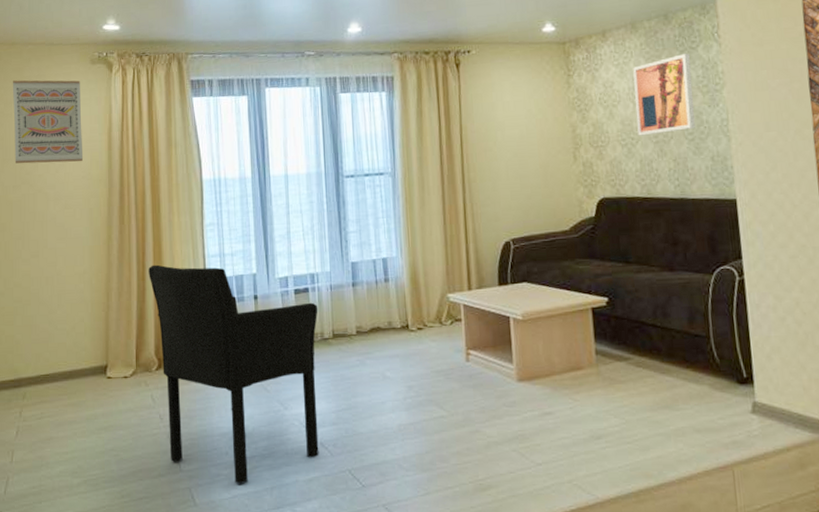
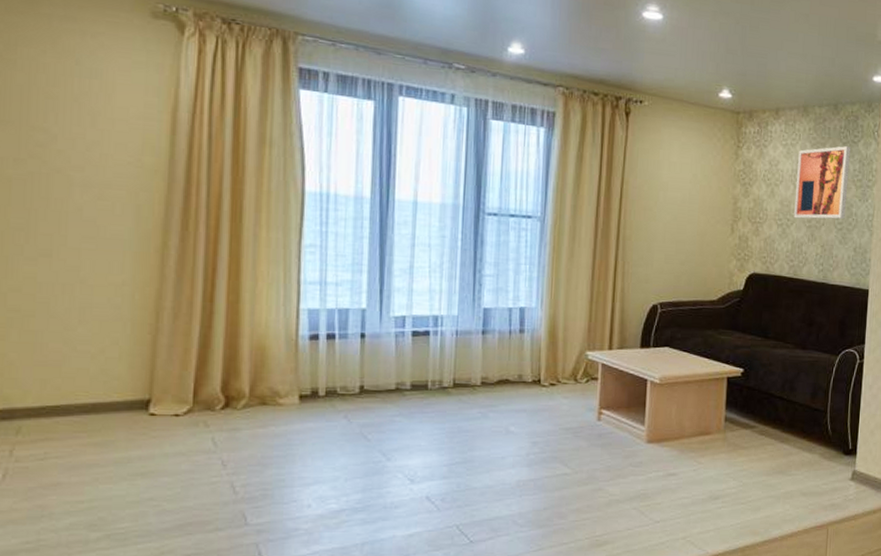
wall art: present [13,80,84,164] -> none [18,15,133,143]
armchair: present [148,264,319,484] -> none [219,284,439,539]

